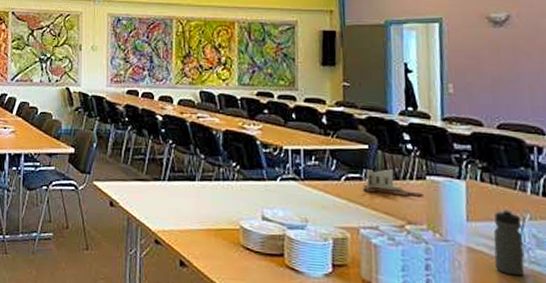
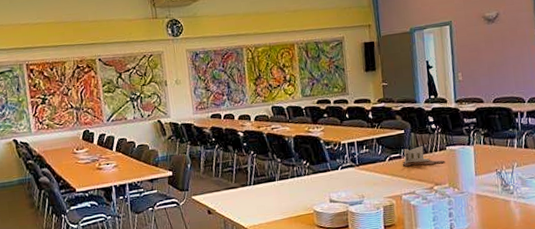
water bottle: present [493,209,525,276] -> none [493,162,515,209]

